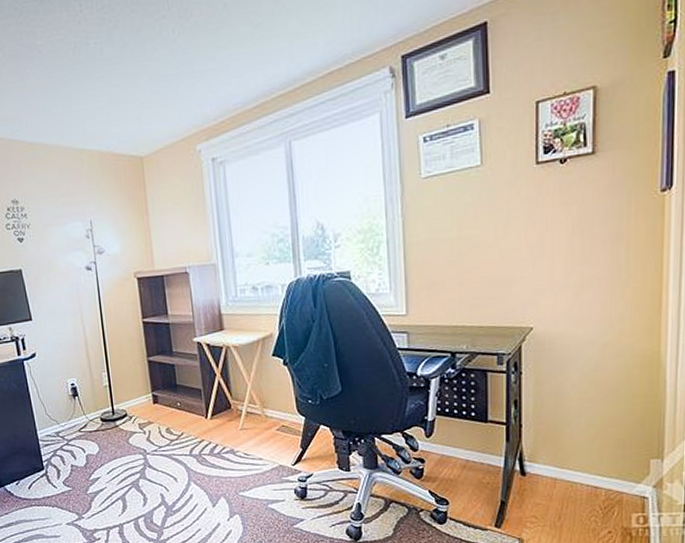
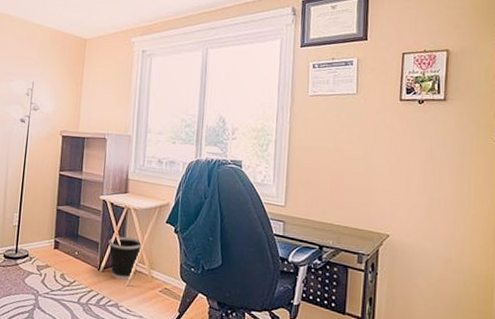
wastebasket: none [212,377,250,424] -> present [109,236,143,280]

